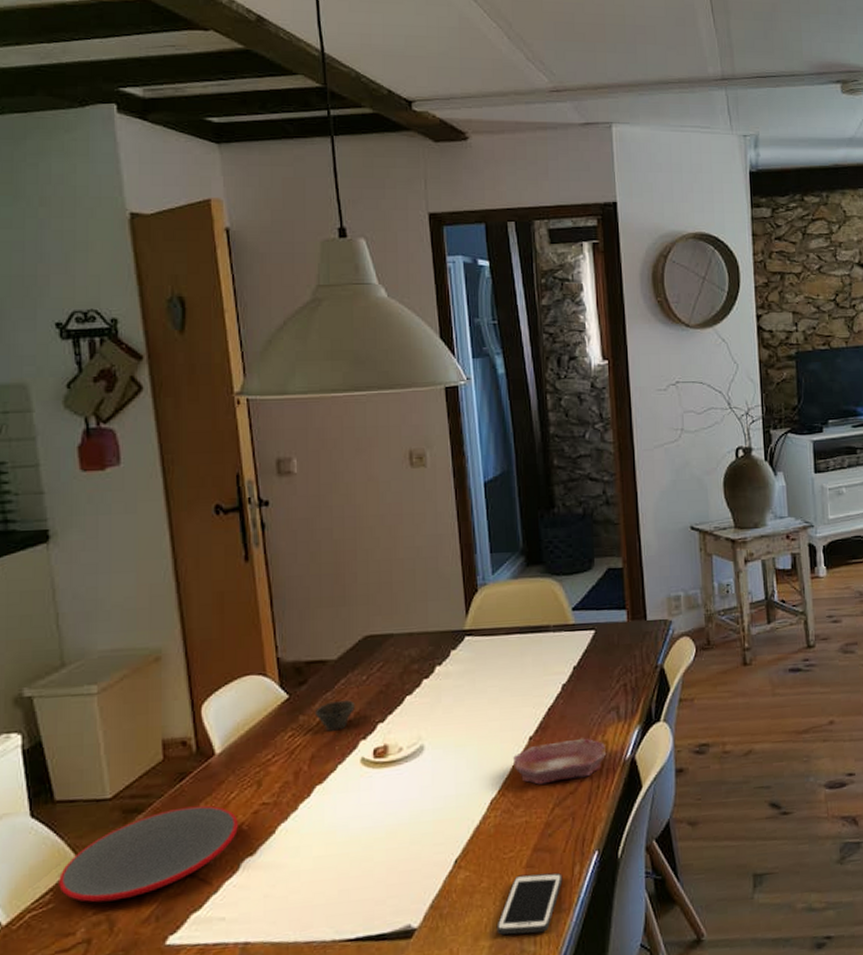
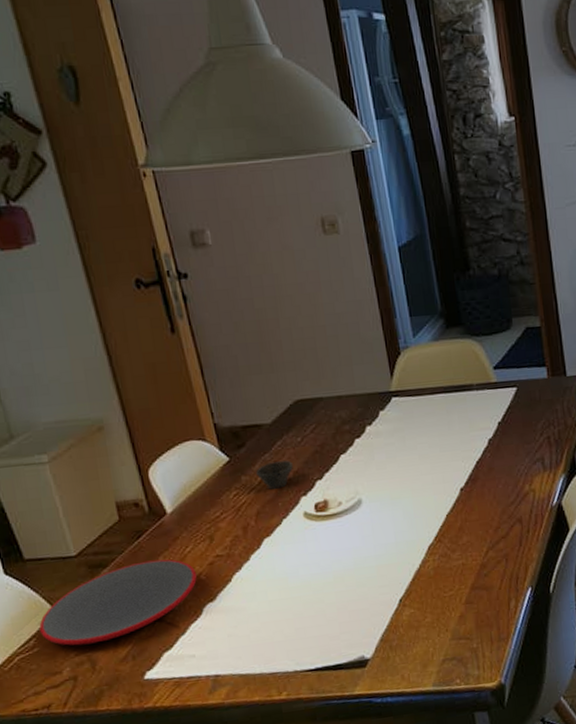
cell phone: present [497,872,563,935] -> none [442,607,500,662]
bowl: present [513,738,607,785] -> none [447,487,535,531]

